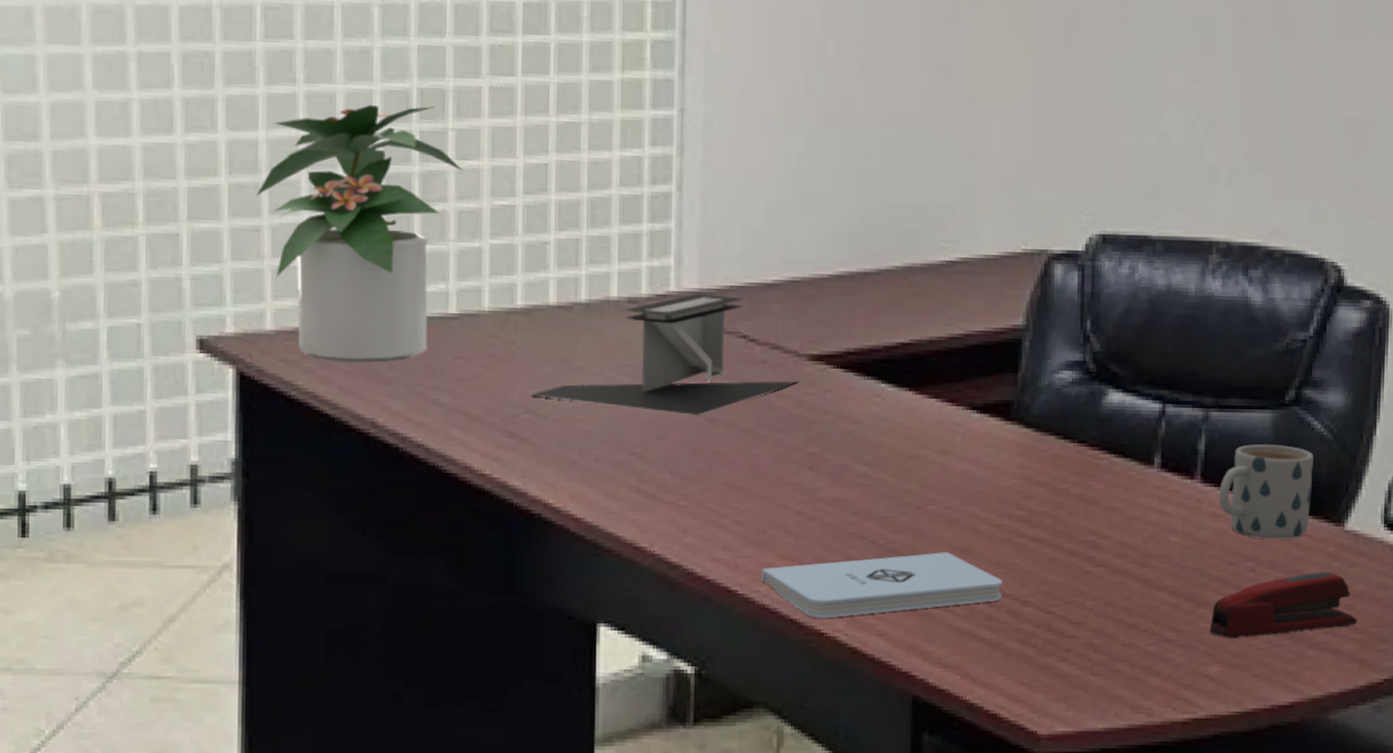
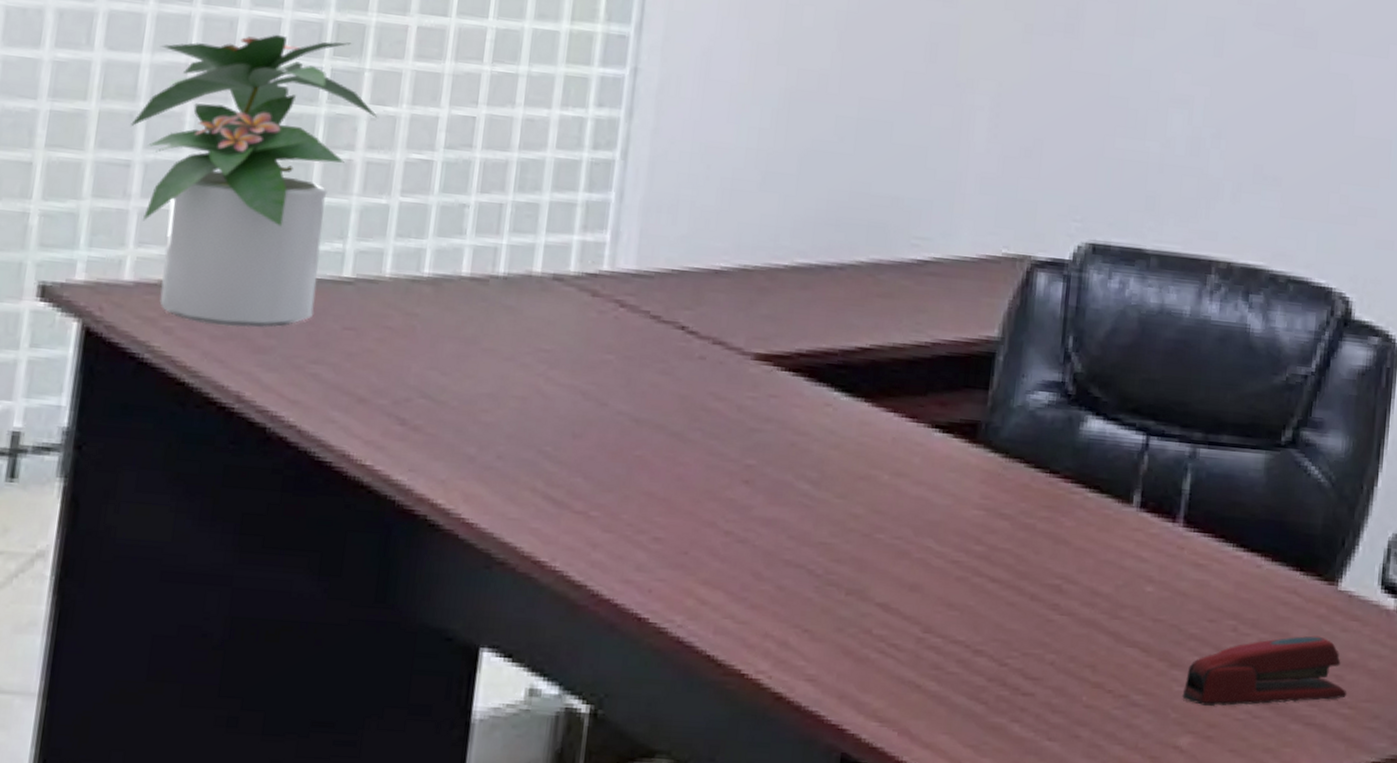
desk lamp: present [530,294,799,416] -> none [428,275,741,414]
notepad: present [761,552,1003,618] -> none [677,588,955,657]
mug: present [1218,444,1313,540] -> none [1201,487,1308,597]

